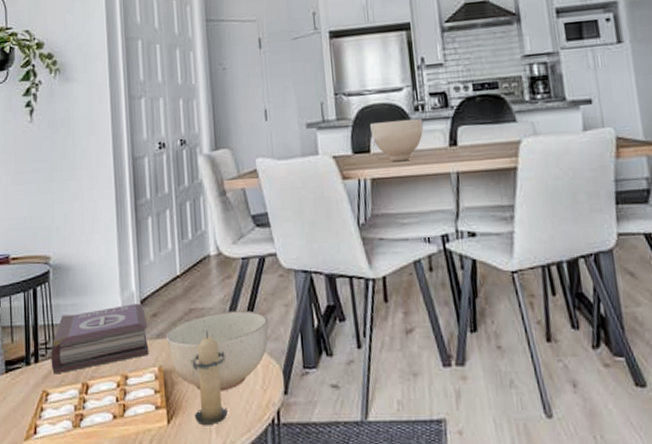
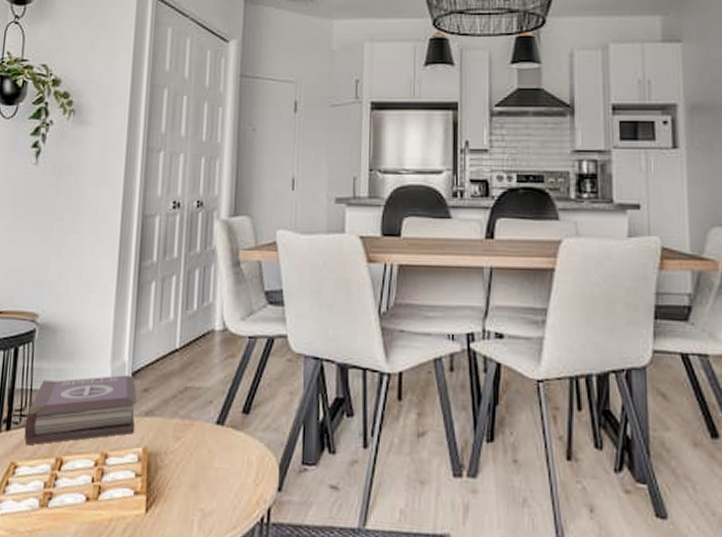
bowl: present [166,310,269,391] -> none [156,393,271,482]
candle: present [190,331,228,426] -> none [176,413,220,519]
bowl: present [370,119,424,162] -> none [404,204,461,250]

